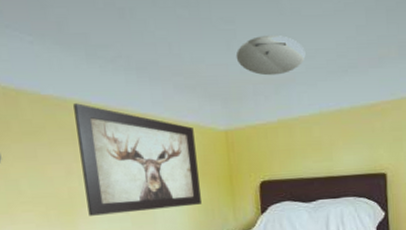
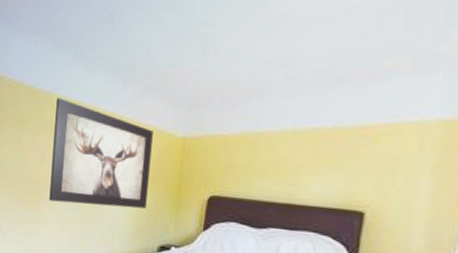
ceiling light: present [235,34,306,76] -> none [209,39,289,84]

